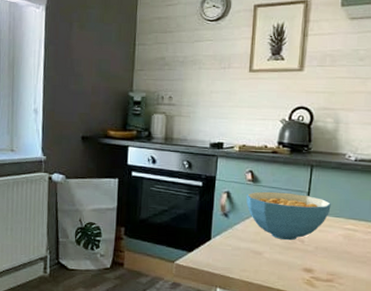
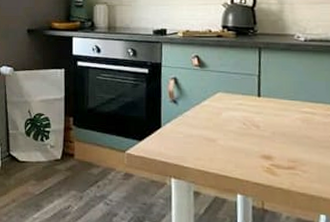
cereal bowl: present [246,191,331,241] -> none [195,76,285,126]

